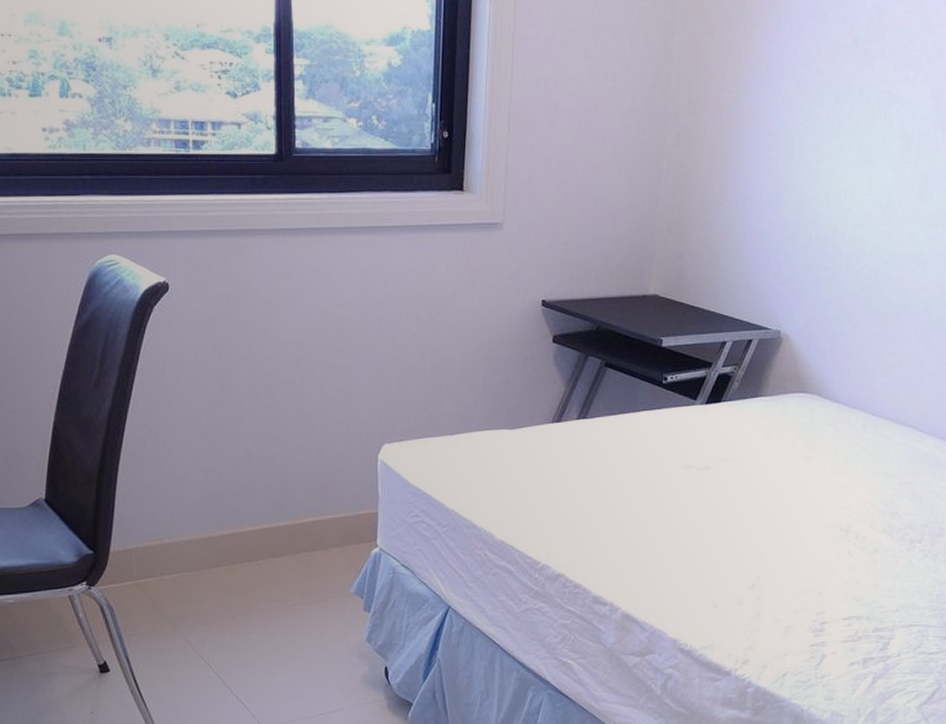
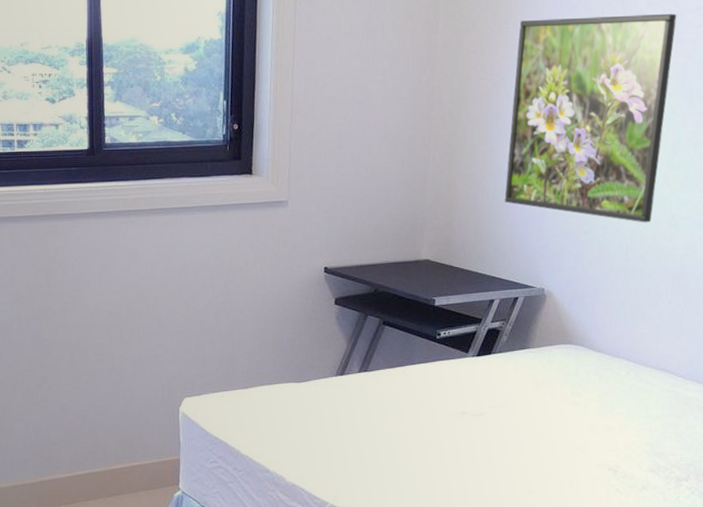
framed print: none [742,24,936,261] -> present [504,13,677,223]

